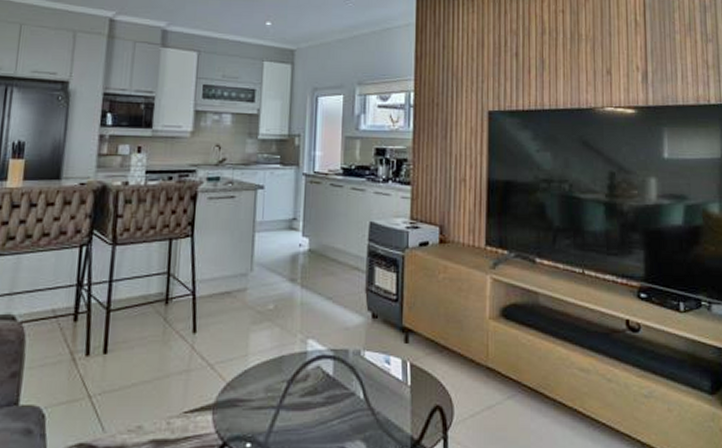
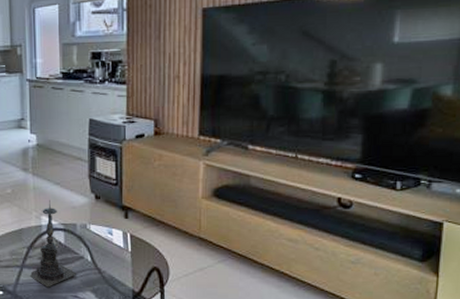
candle holder: none [287,318,346,436] -> present [29,199,77,288]

